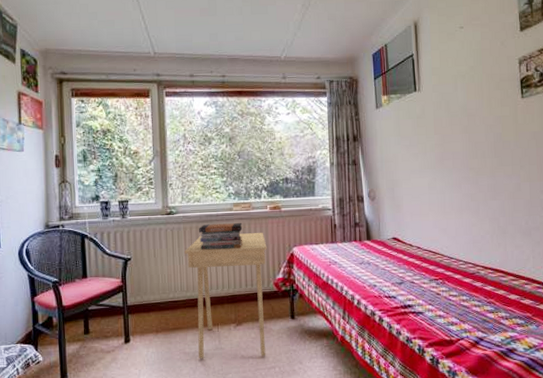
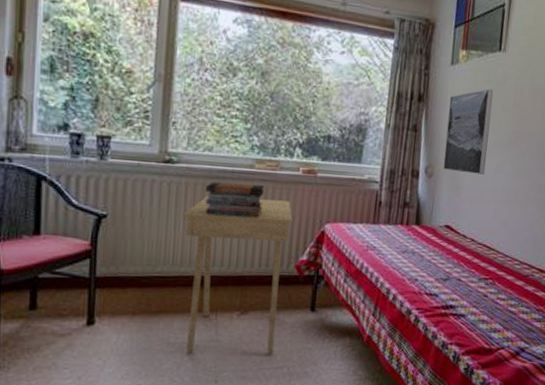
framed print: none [379,122,420,193] -> present [443,88,494,175]

